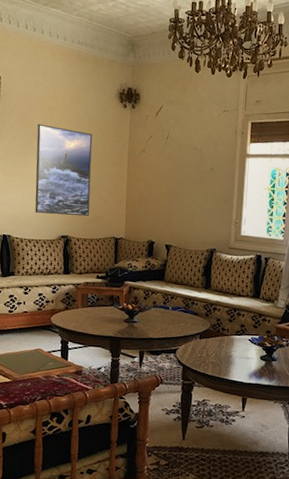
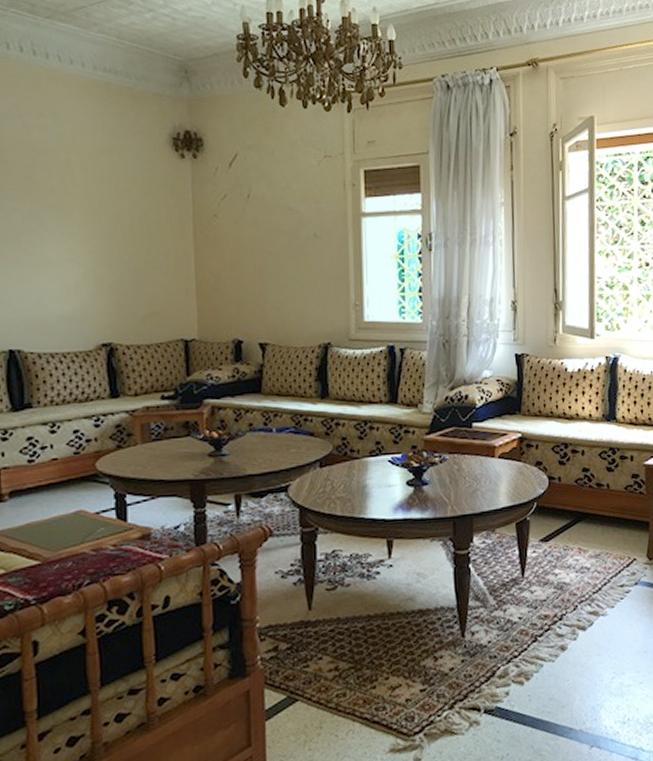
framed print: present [35,123,93,216] -> none [51,186,143,315]

